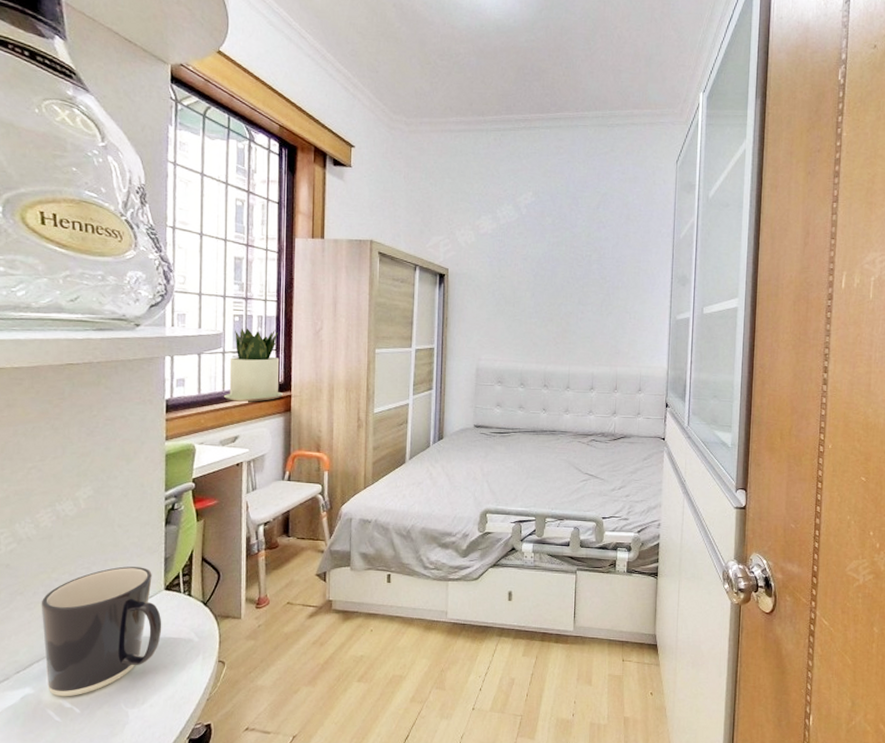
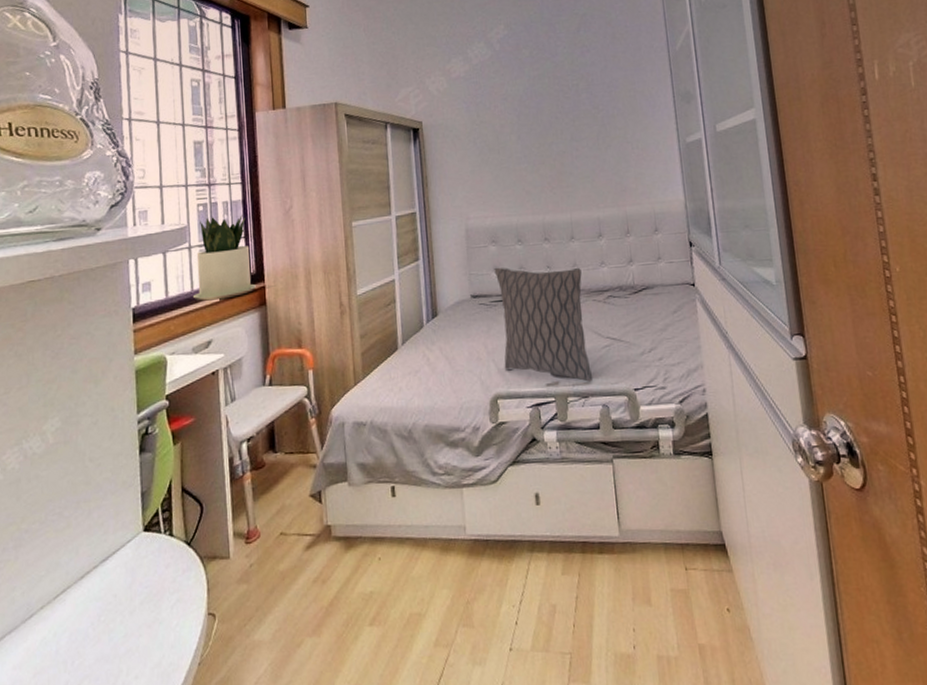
mug: present [41,566,162,697] -> none [11,506,143,675]
pillow: none [496,404,572,508] -> present [494,267,594,382]

